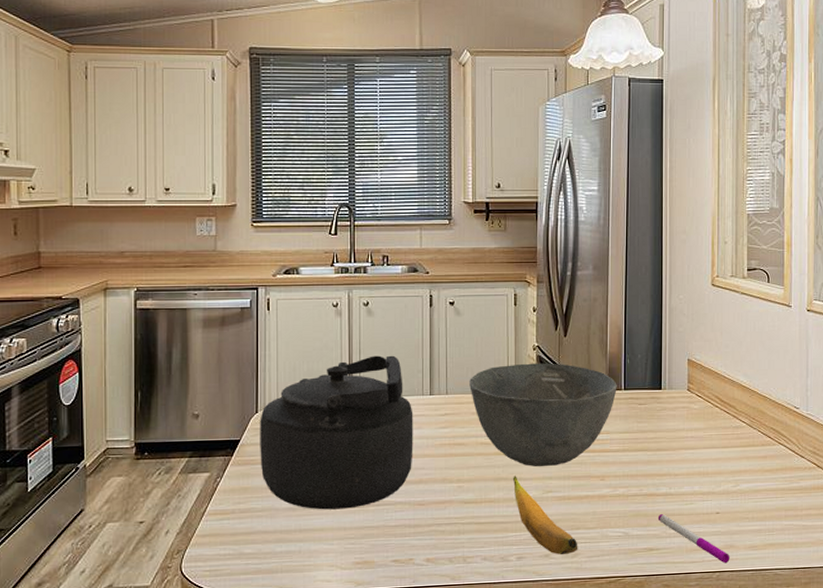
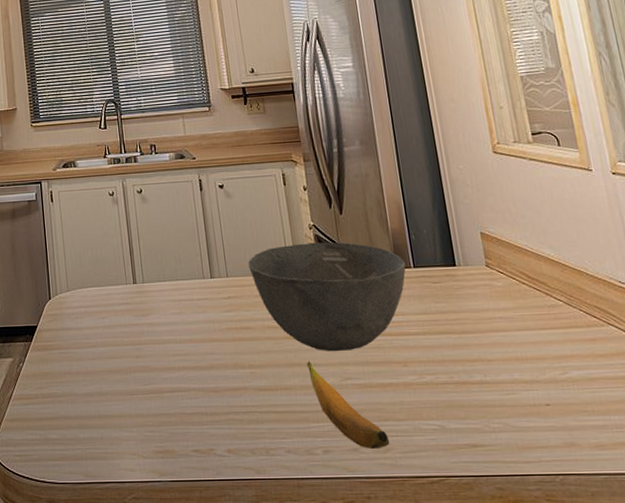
kettle: present [260,355,413,510] -> none [53,240,202,396]
pen: present [657,514,730,564] -> none [476,405,574,465]

